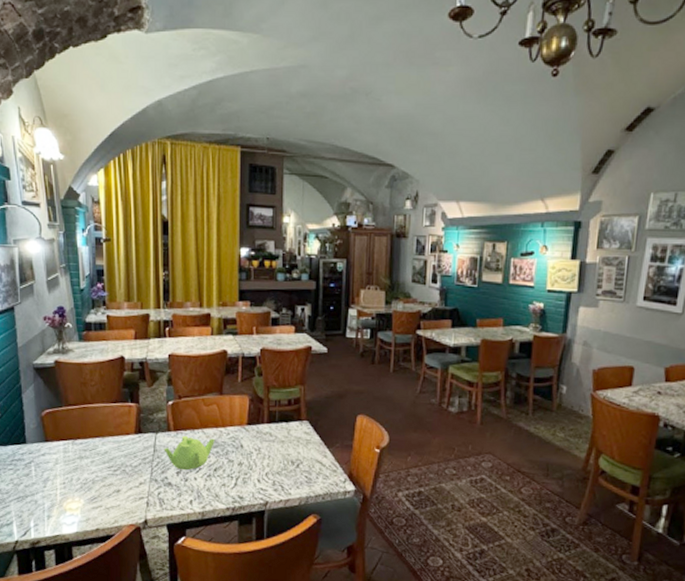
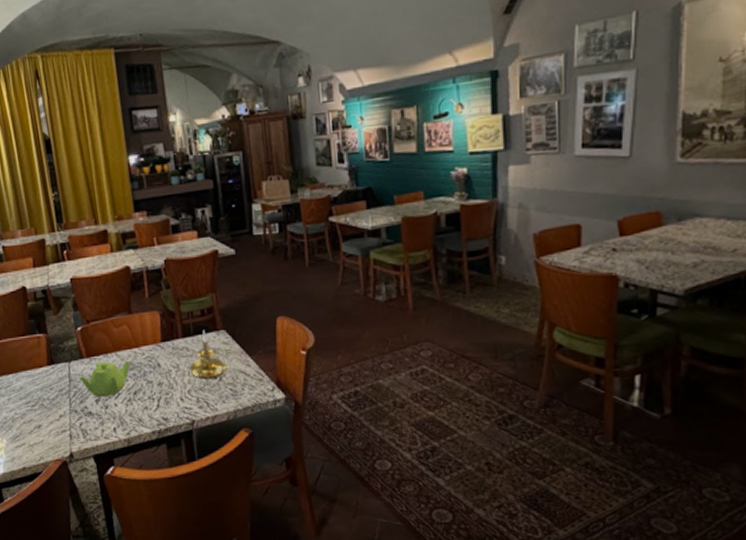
candle holder: none [270,418,306,465] -> present [189,330,227,380]

